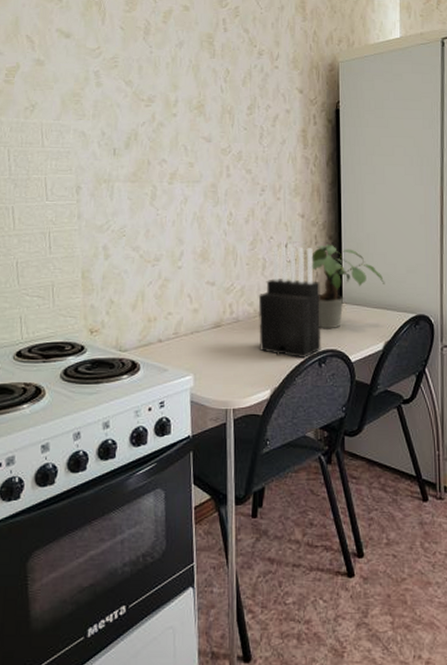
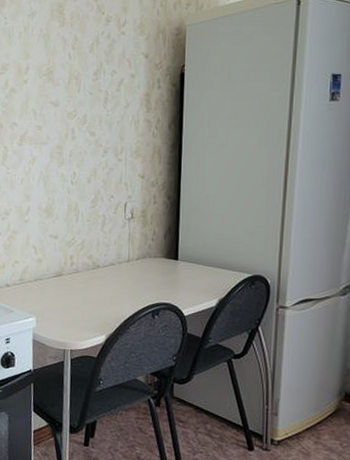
knife block: present [258,246,321,358] -> none [96,204,157,309]
potted plant: present [311,245,385,329] -> none [149,204,222,284]

